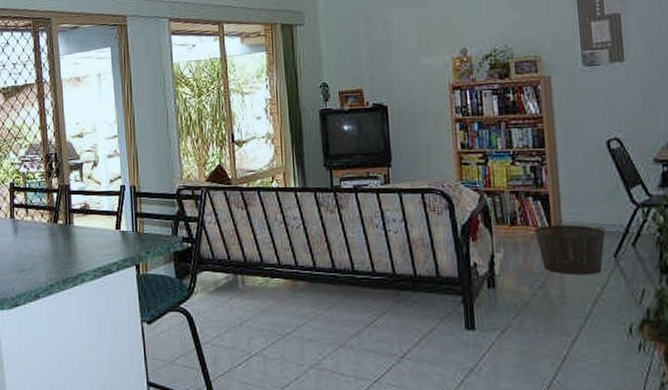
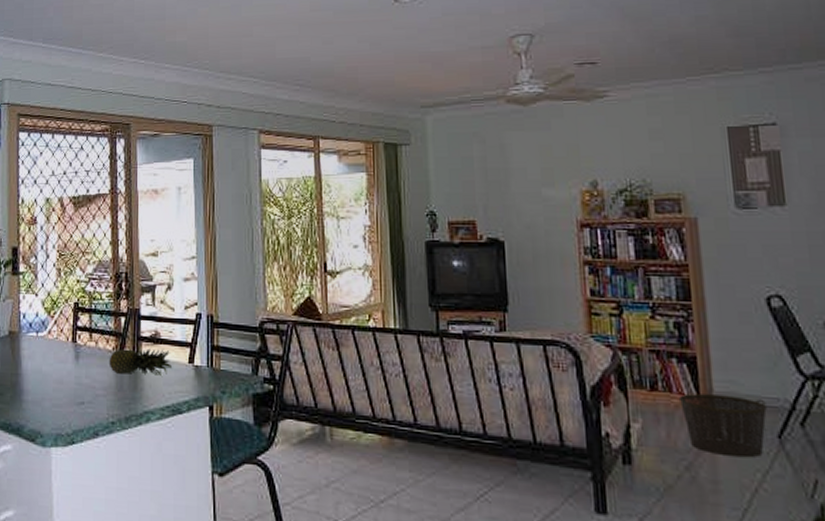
fruit: none [44,219,101,243] -> present [109,348,171,376]

